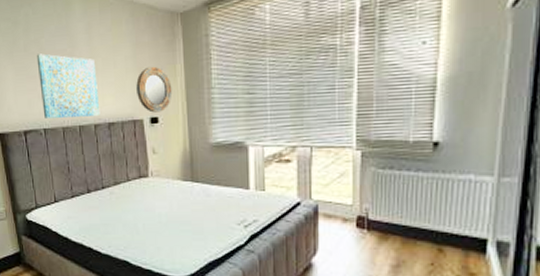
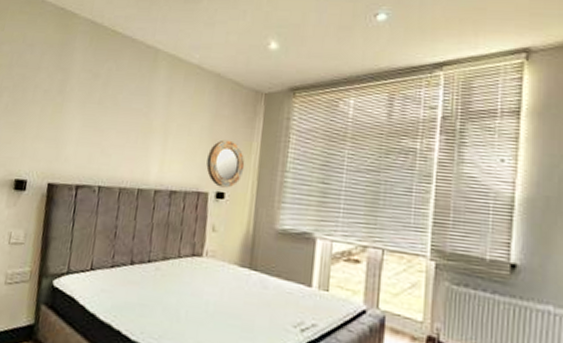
wall art: present [36,53,101,118] -> none [102,109,169,181]

